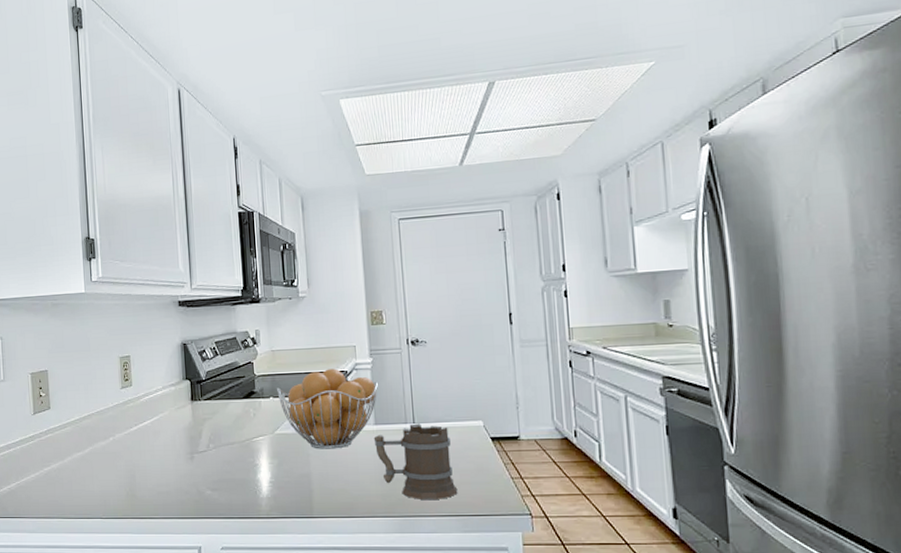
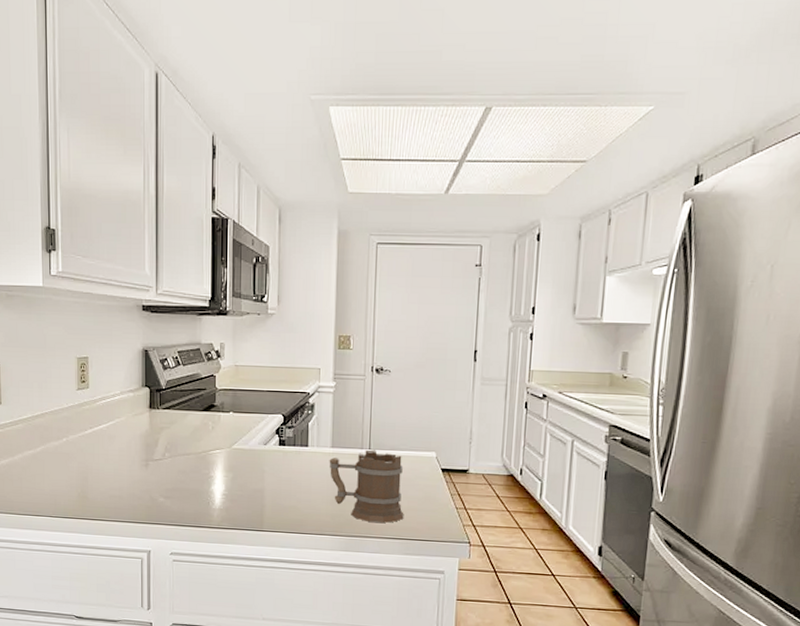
fruit basket: present [277,368,378,449] -> none [238,389,339,468]

